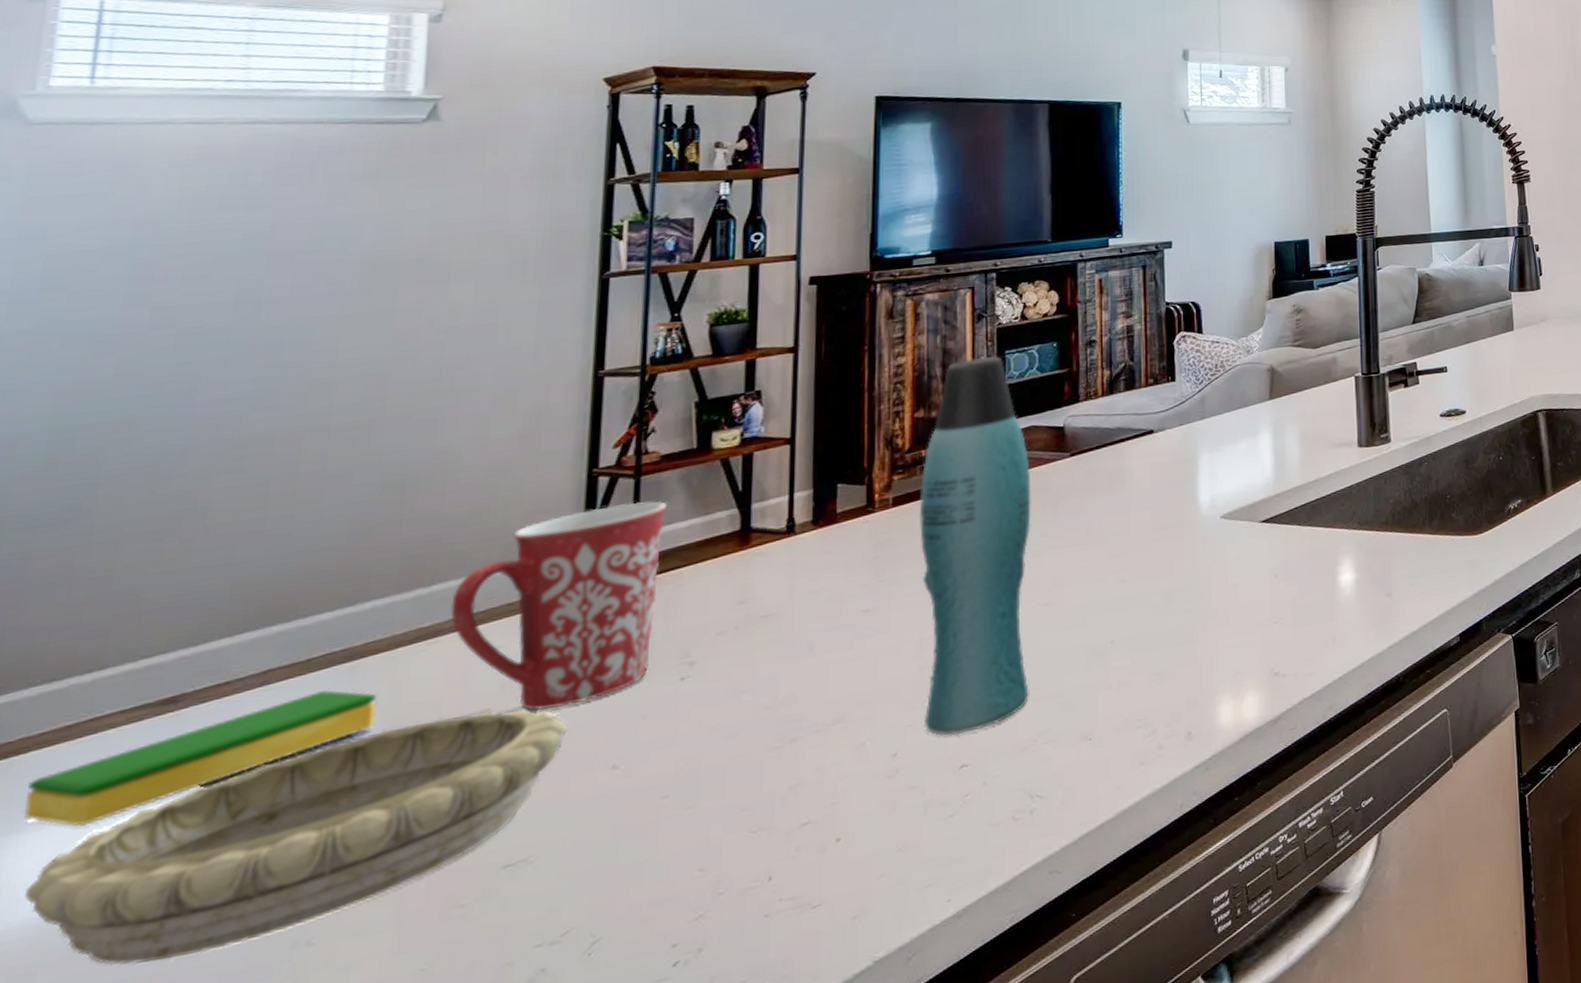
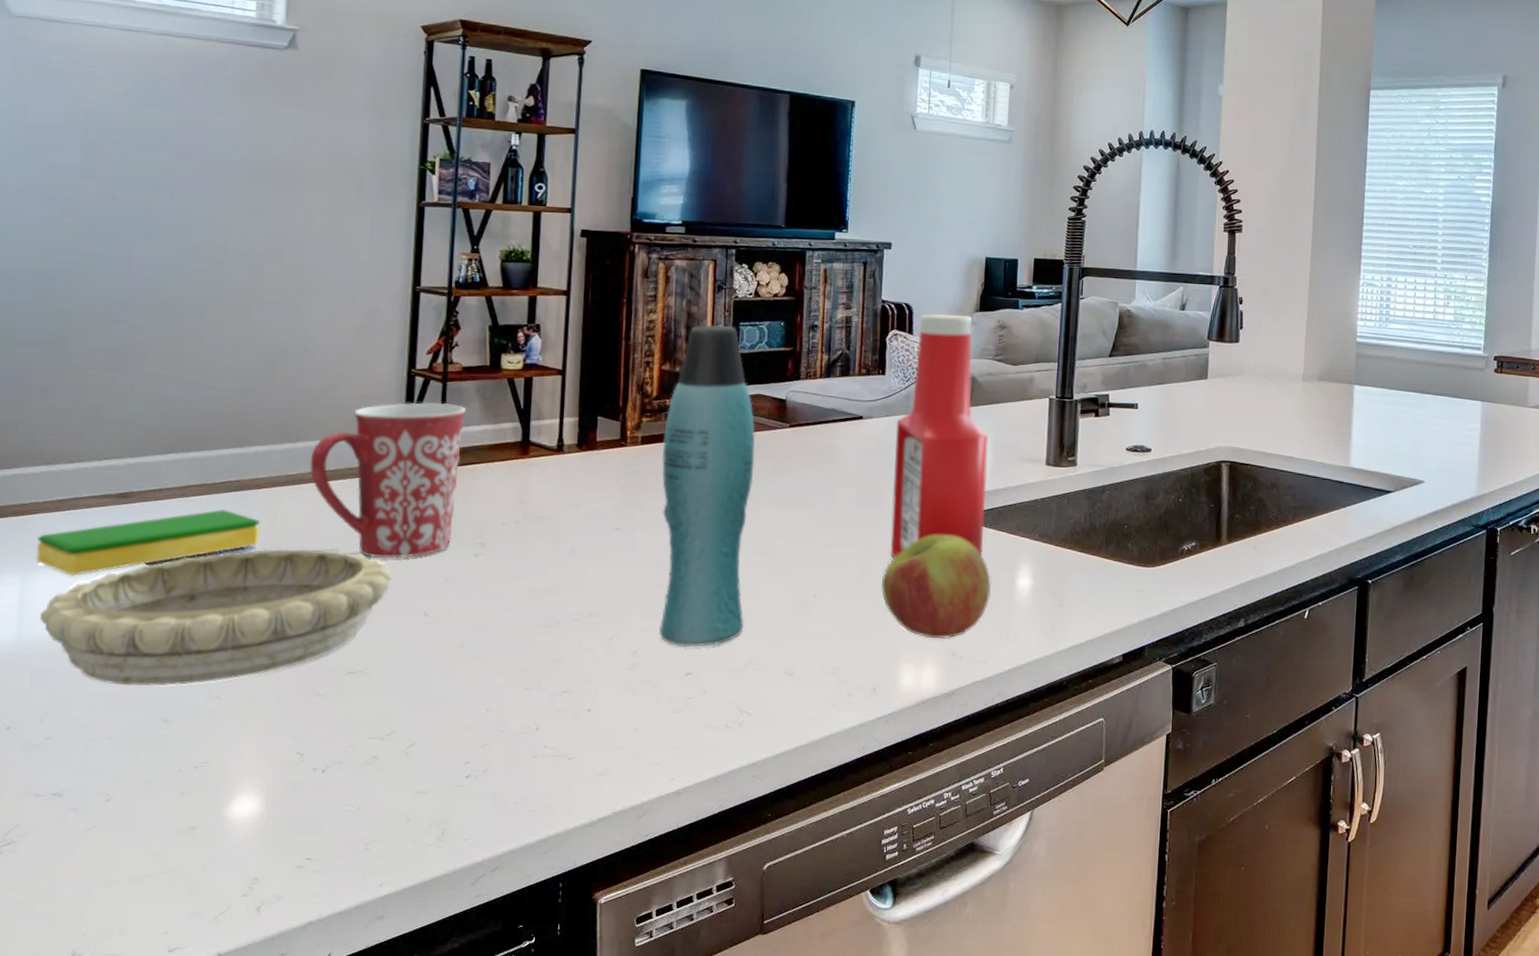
apple: none [1189,541,1312,662] -> present [882,534,992,639]
ketchup bottle: none [1191,304,1299,580] -> present [890,313,989,559]

